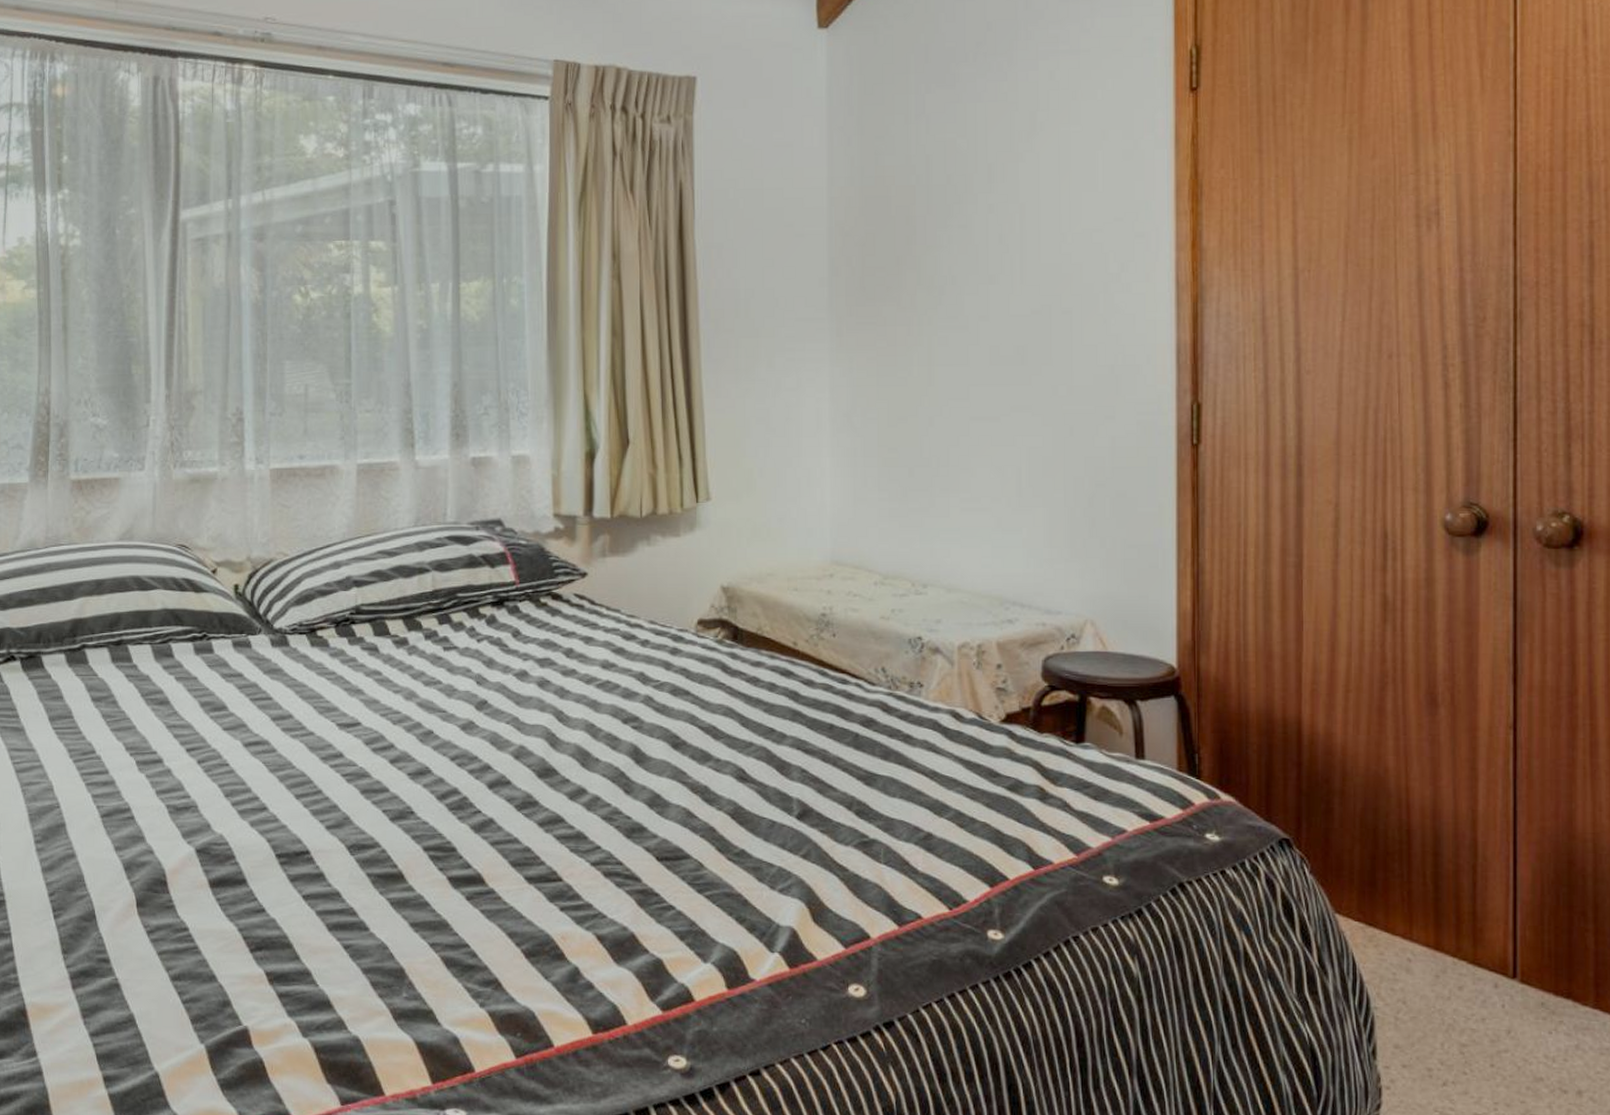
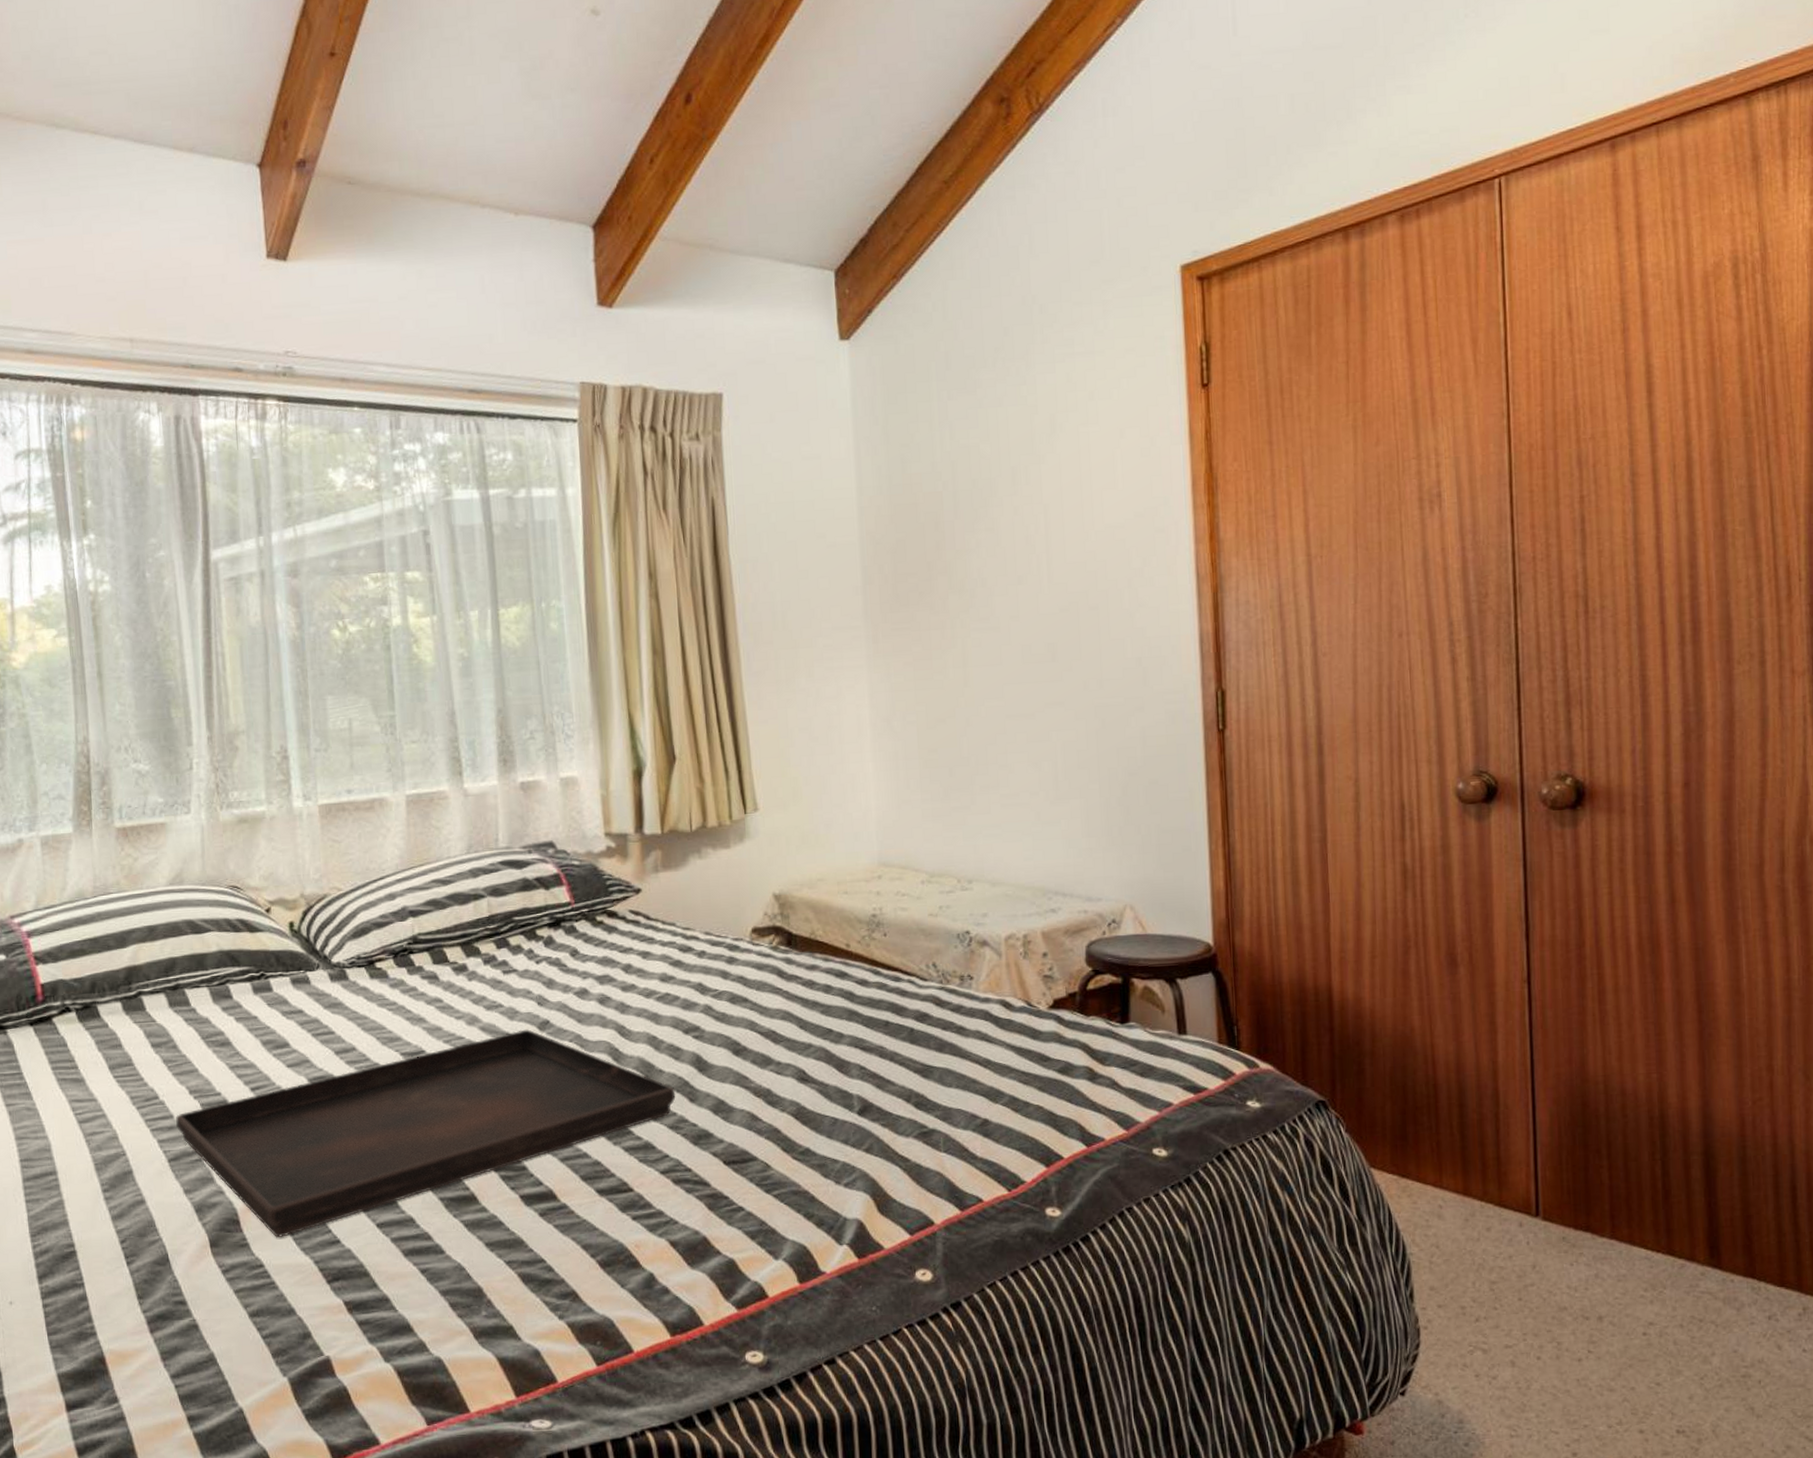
serving tray: none [111,708,611,902] -> present [176,1029,676,1237]

